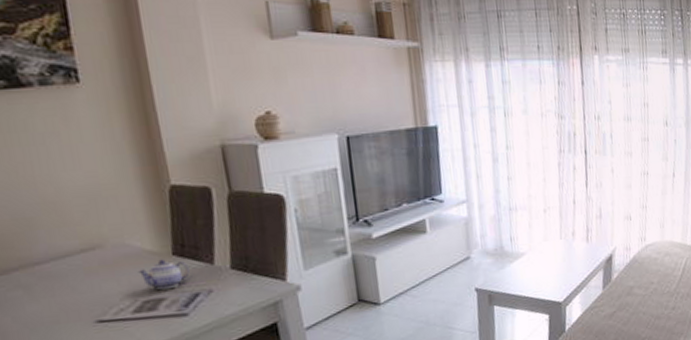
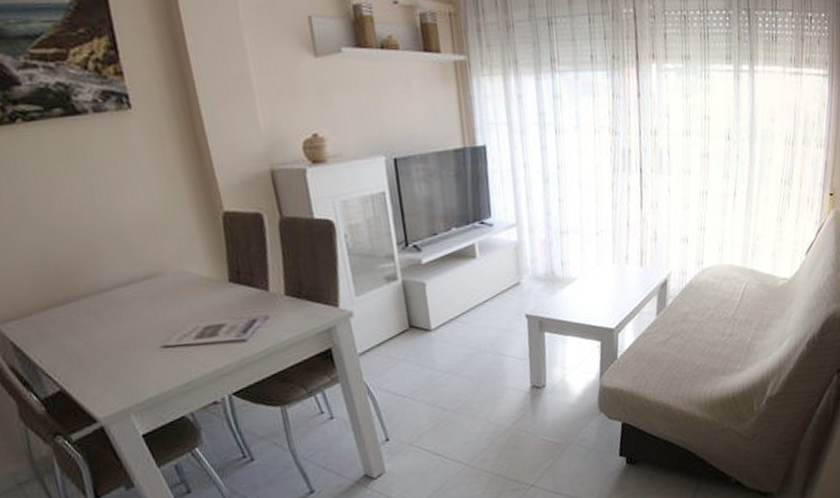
teapot: present [138,259,190,290] -> none [197,285,246,317]

